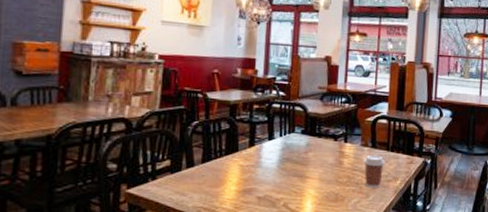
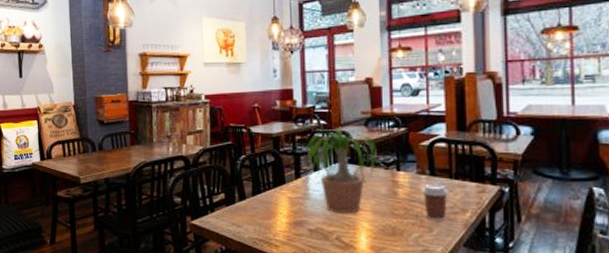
potted plant: none [255,100,336,181] -> present [300,128,386,214]

